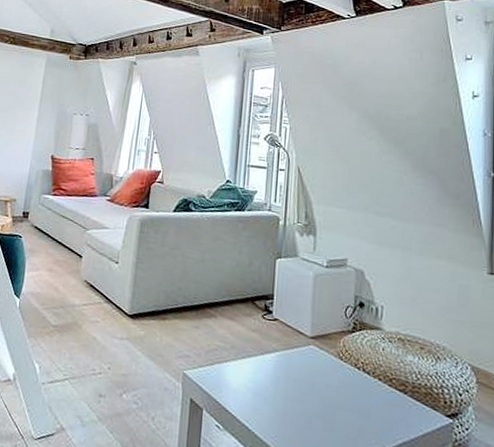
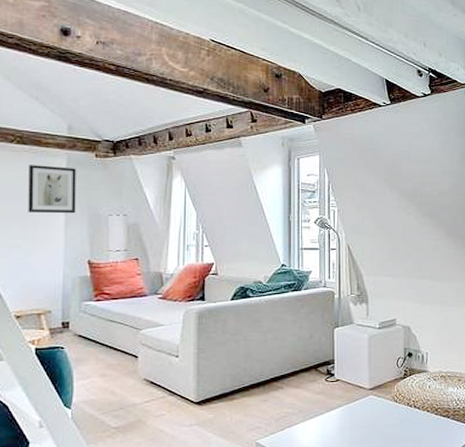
wall art: none [10,63,53,110] -> present [28,165,76,214]

